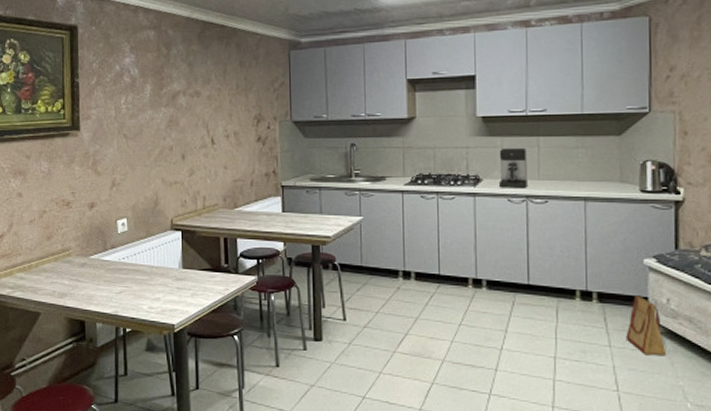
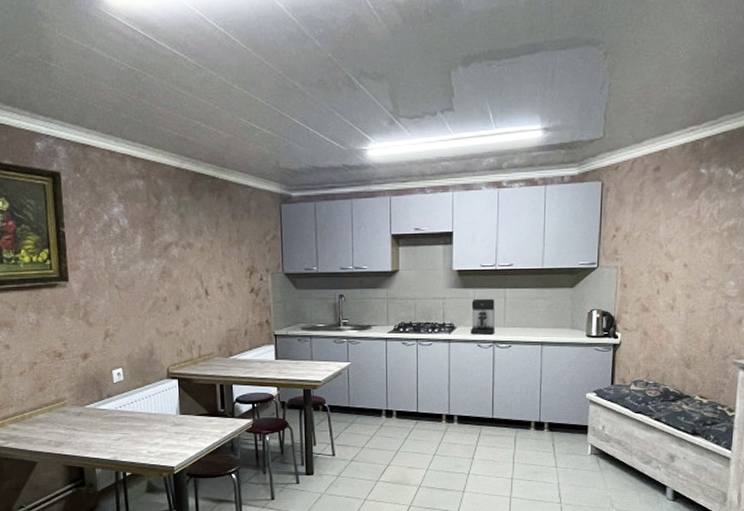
shopping bag: present [626,295,665,356] -> none [569,424,599,473]

